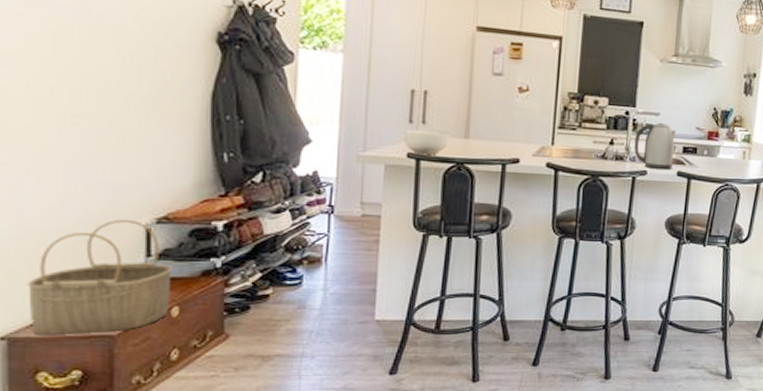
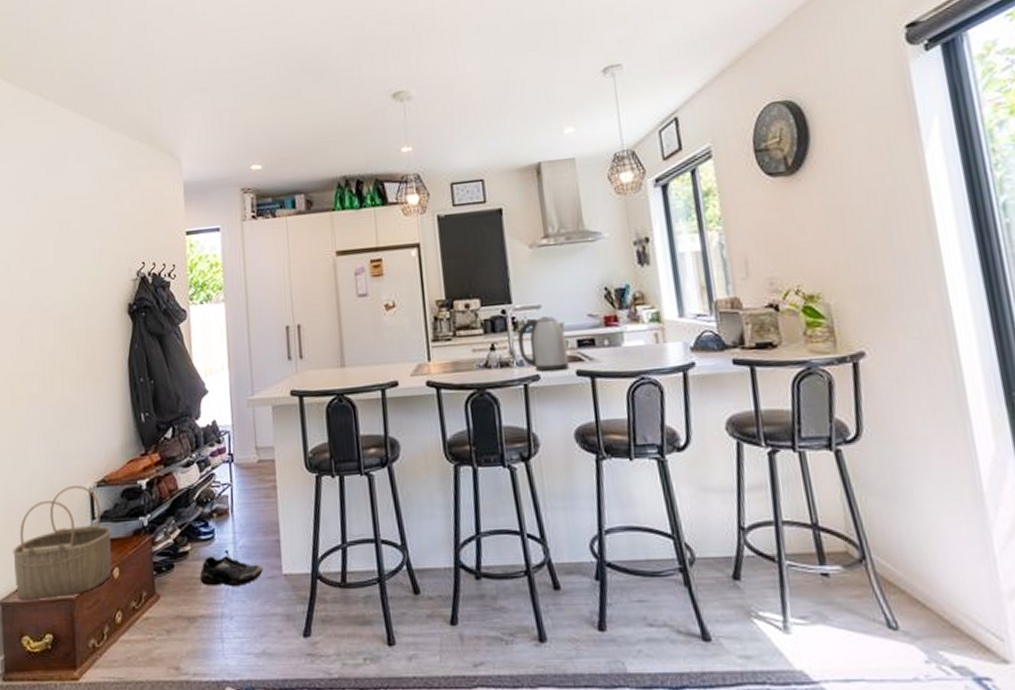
shoe: none [280,295,354,329] -> present [199,549,263,586]
bowl: present [403,129,452,156] -> none [284,363,329,392]

